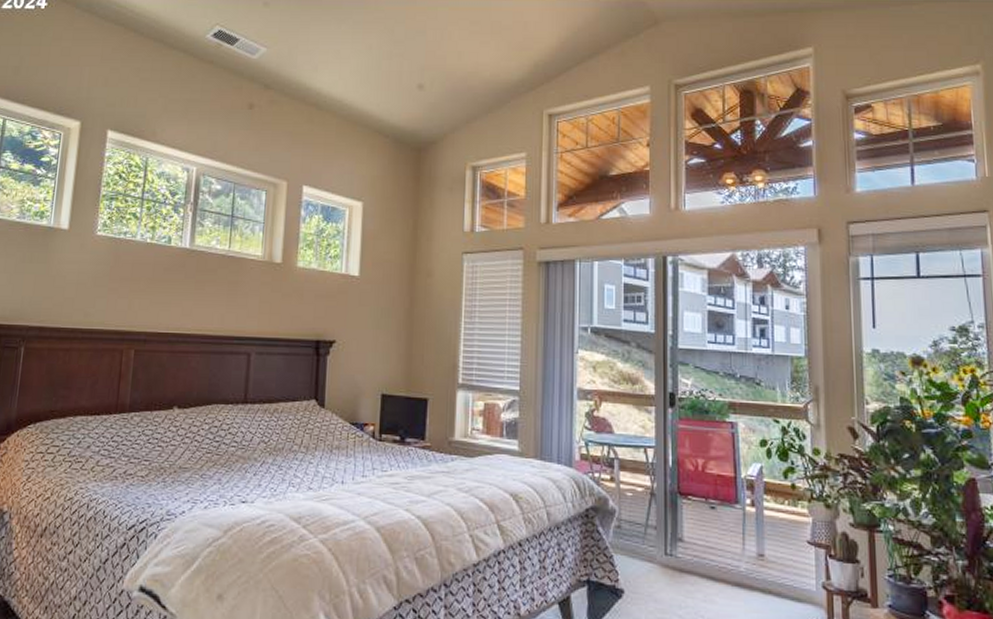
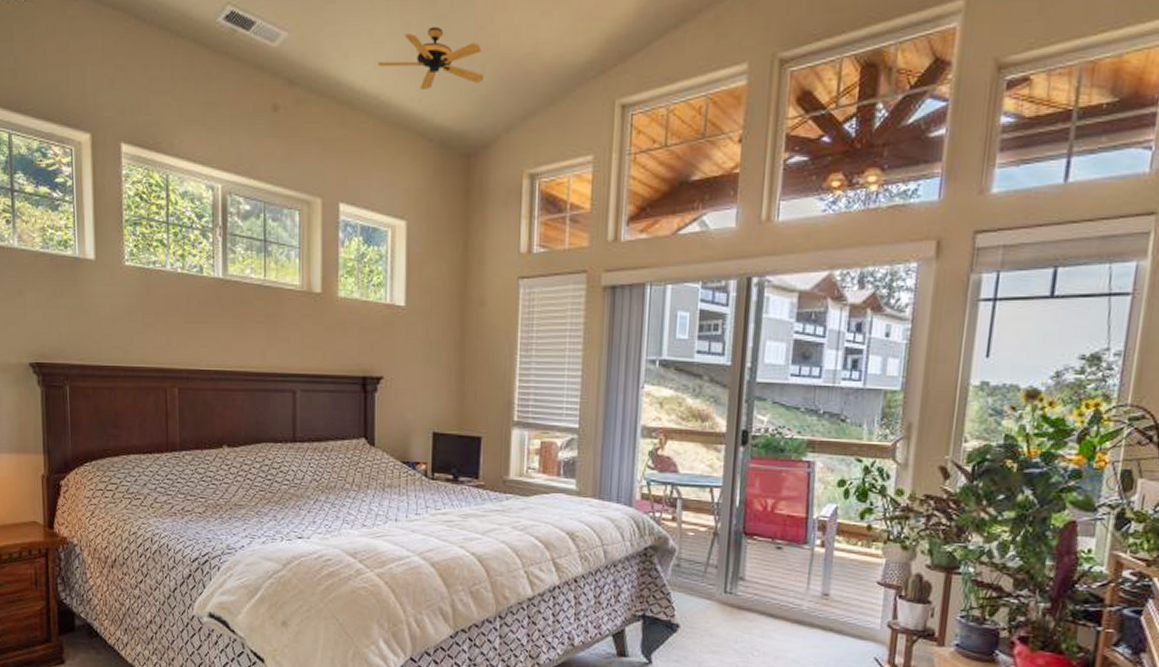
ceiling fan: none [343,49,433,96] -> present [378,26,484,89]

